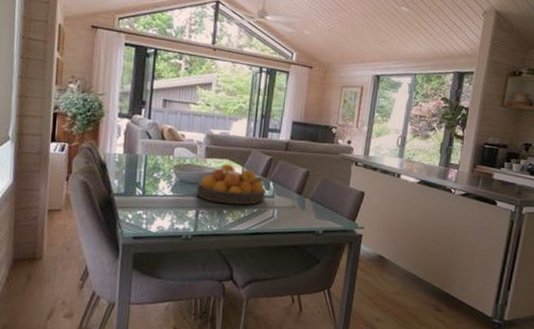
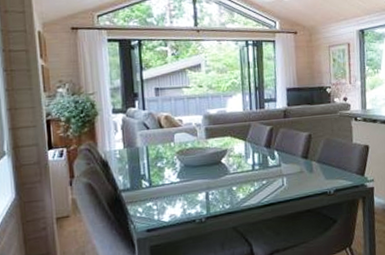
fruit bowl: present [197,164,268,205] -> none [203,141,272,181]

